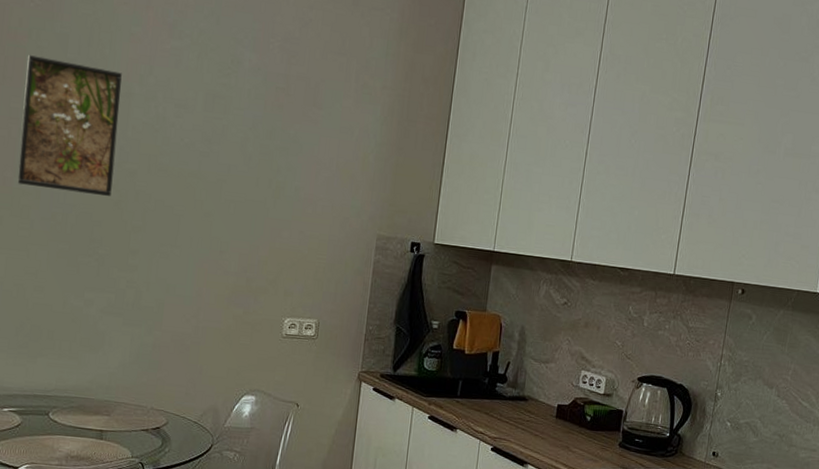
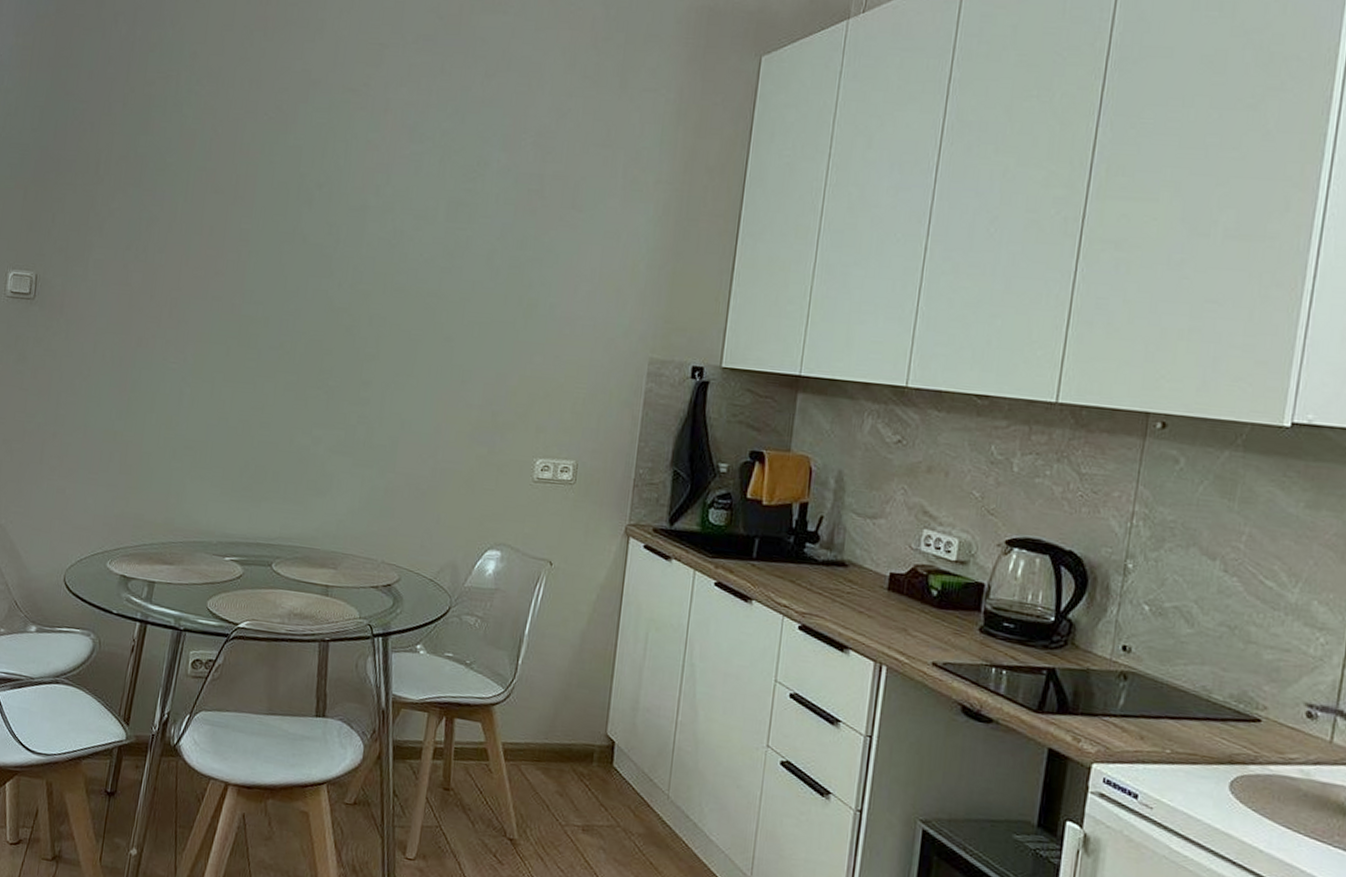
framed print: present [17,54,122,196] -> none [245,170,357,321]

